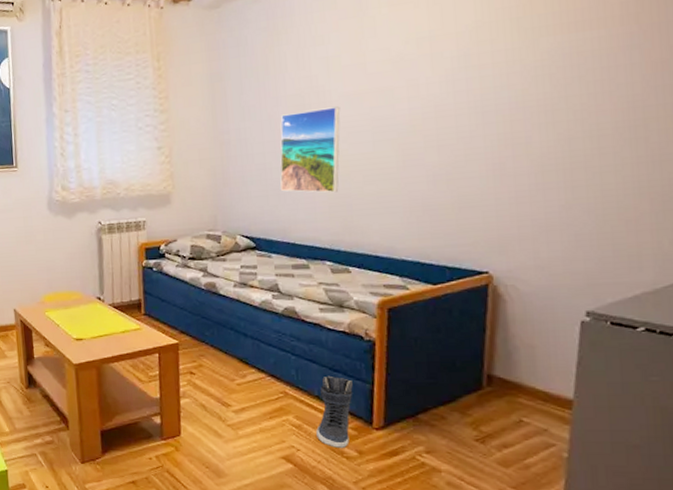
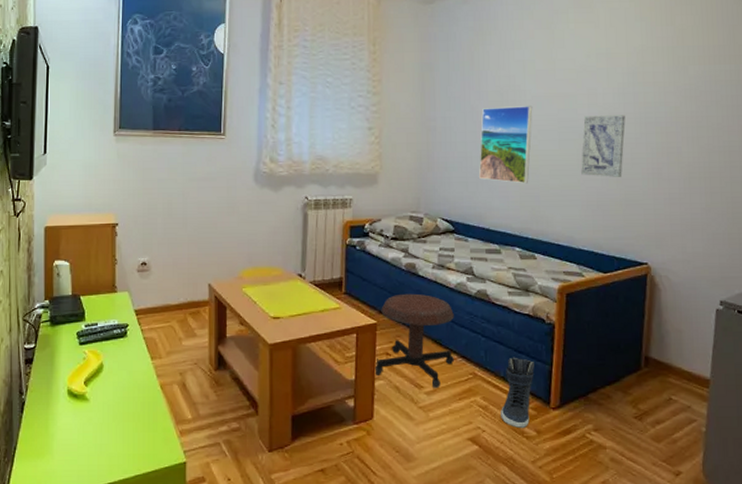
stool: none [179,312,264,406] -> present [374,293,455,388]
wall art: none [401,105,456,179] -> present [581,115,625,177]

